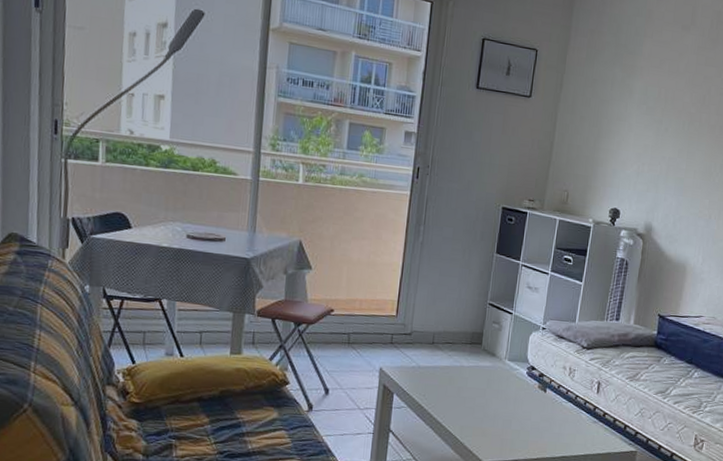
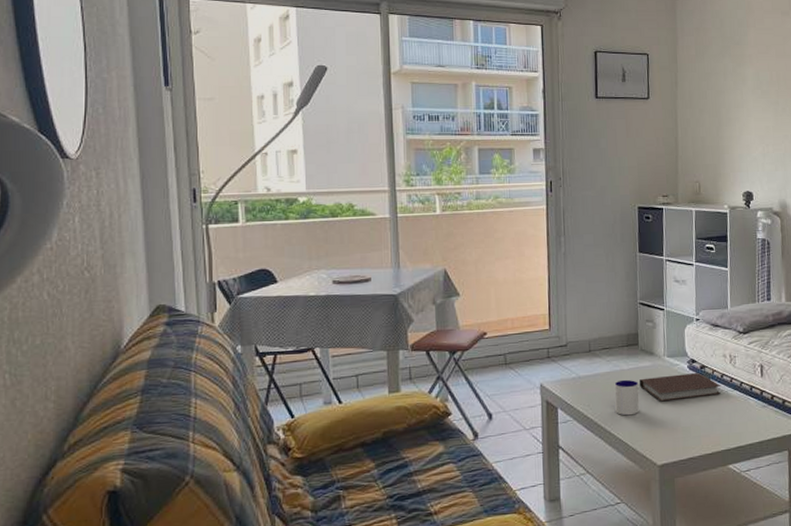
mug: none [449,375,476,411] -> present [614,379,639,416]
notebook: none [476,377,557,405] -> present [639,372,722,402]

